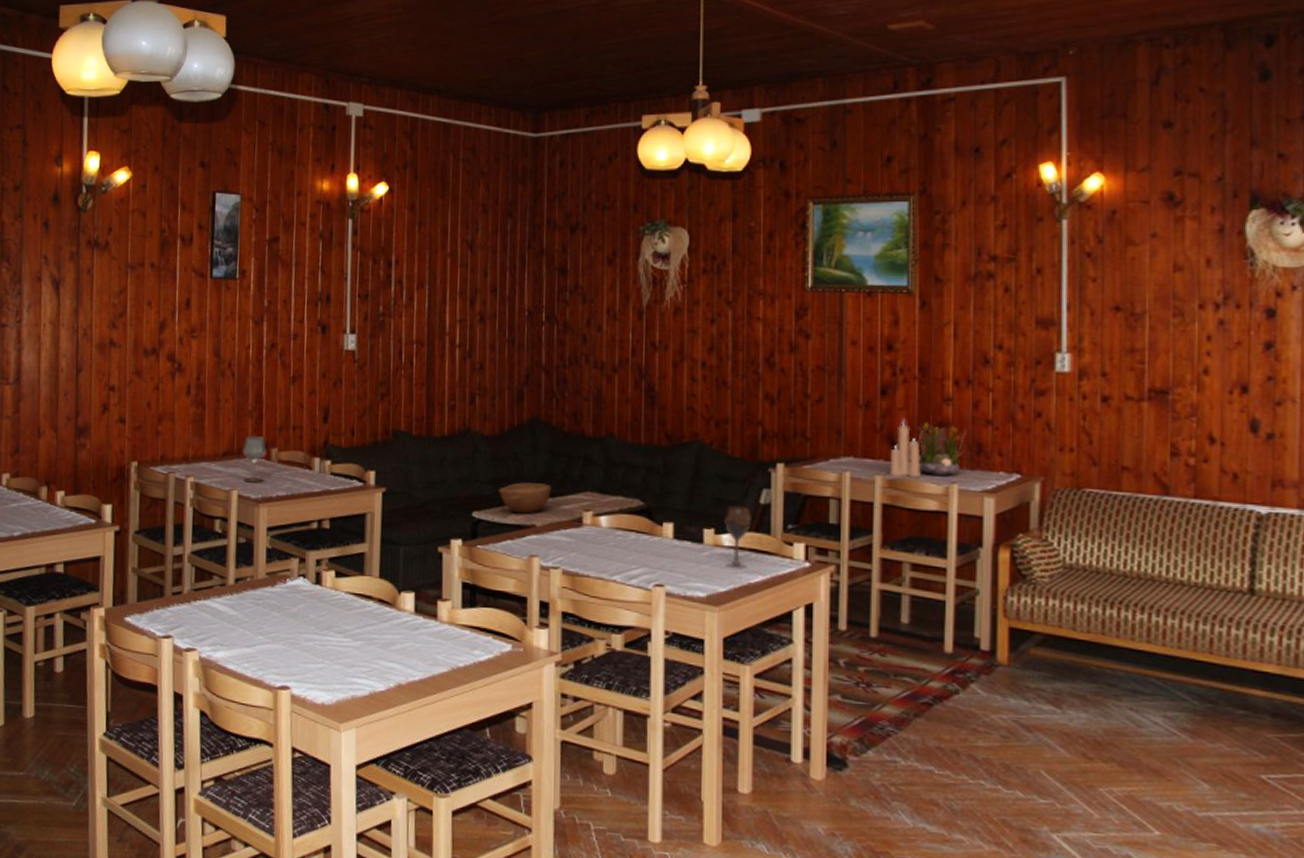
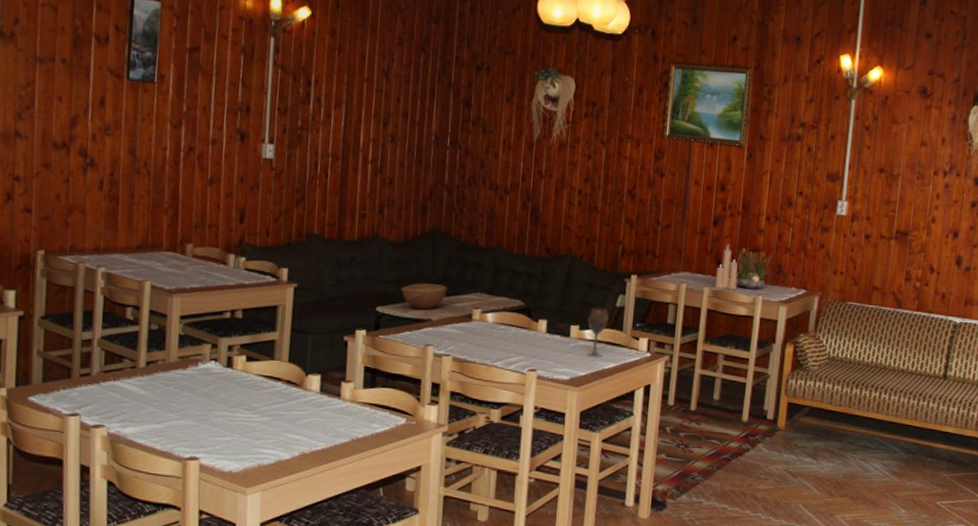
wine glass: present [242,436,267,483] -> none [156,231,182,275]

